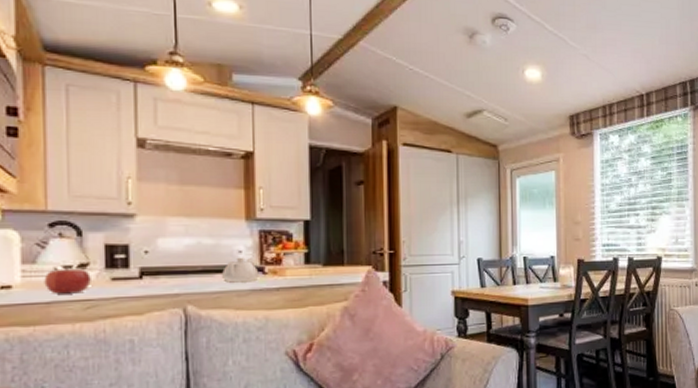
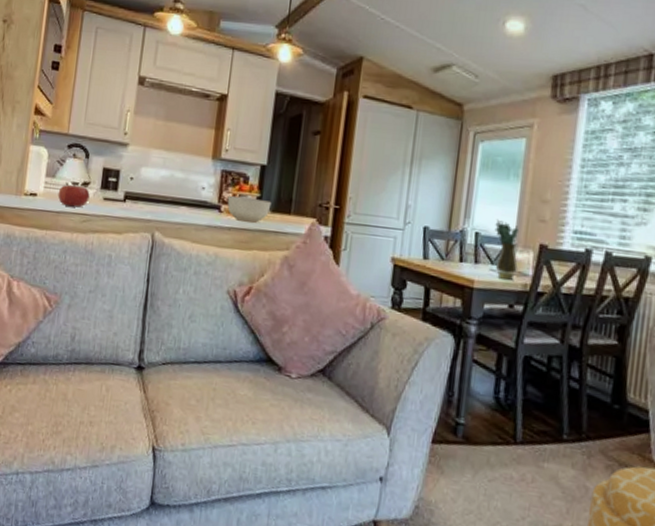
teapot: present [221,257,259,284] -> none [185,193,216,219]
bowl: none [270,254,322,281] -> present [227,195,272,224]
vase: none [539,243,562,293] -> present [494,219,519,280]

